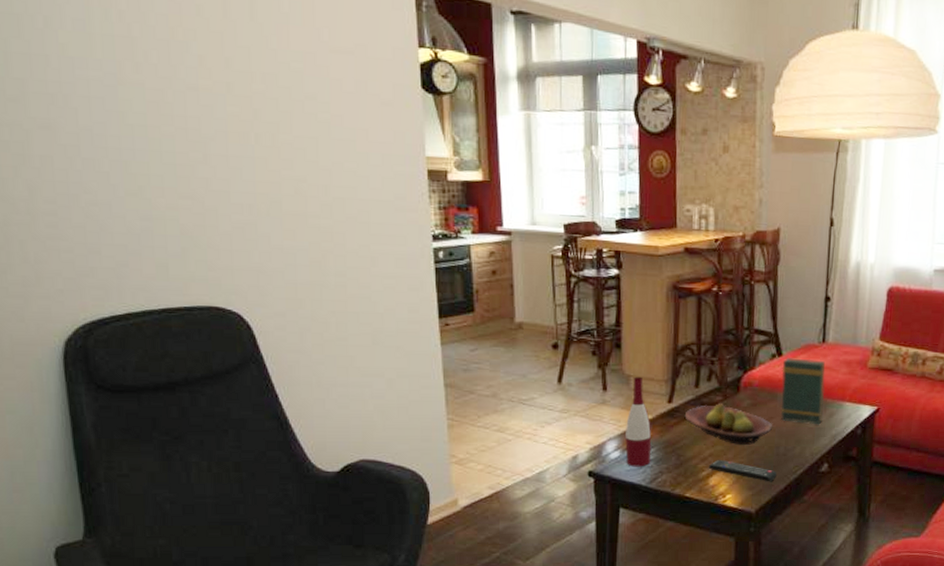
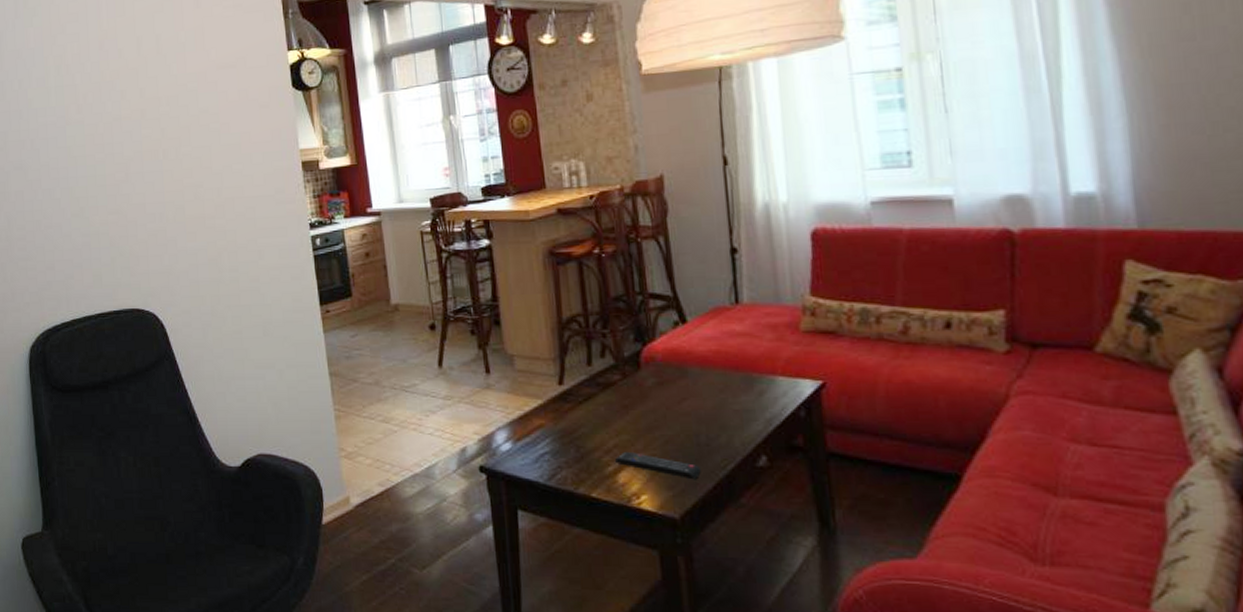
wine bottle: present [625,376,652,467] -> none [514,356,547,461]
fruit bowl: present [684,404,773,445] -> none [579,383,688,433]
book: present [780,358,825,425] -> none [688,324,752,406]

